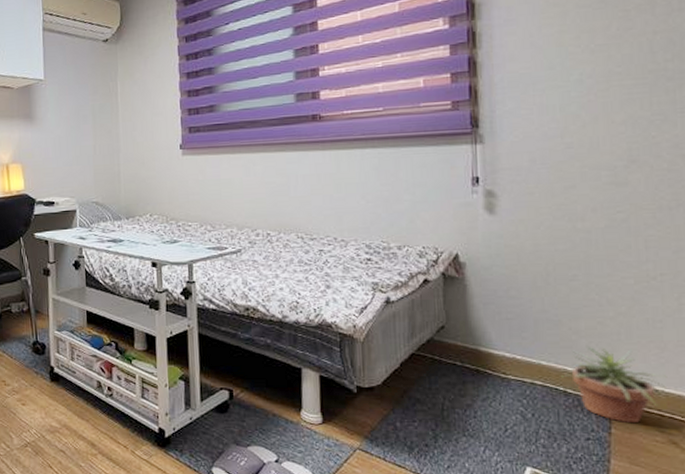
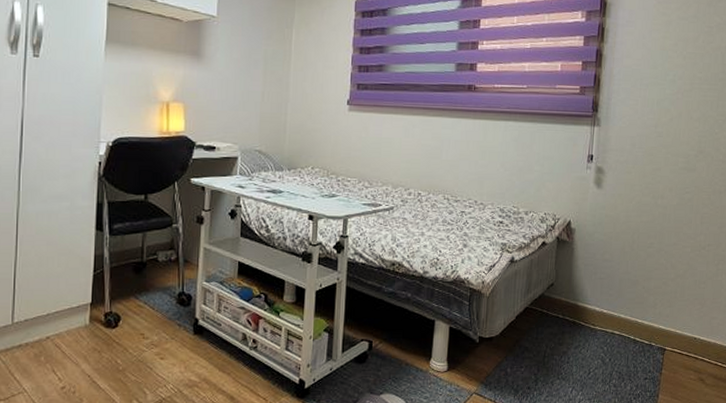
potted plant: present [562,346,667,424] -> none [633,302,703,365]

